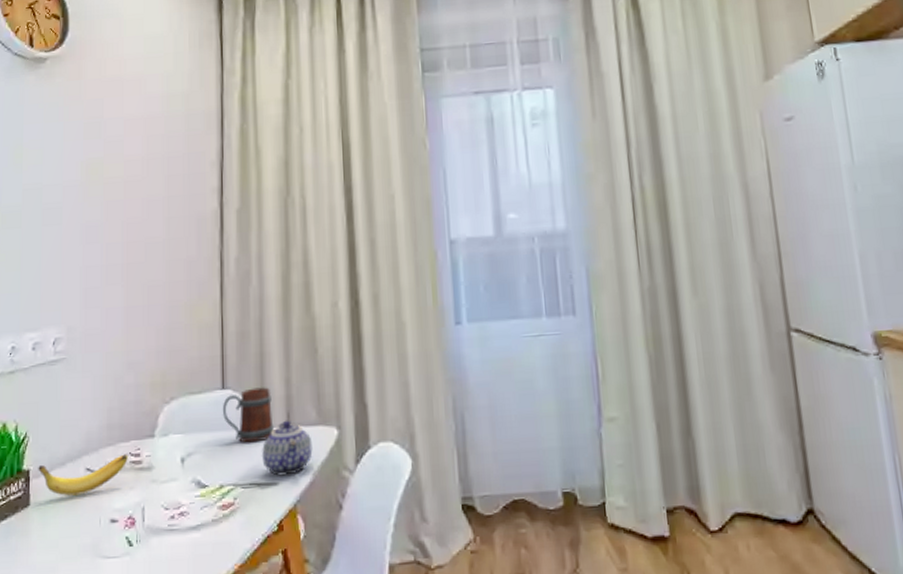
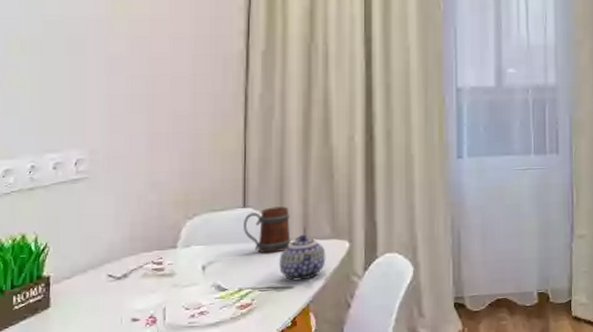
banana: present [38,454,129,496] -> none [59,262,152,299]

